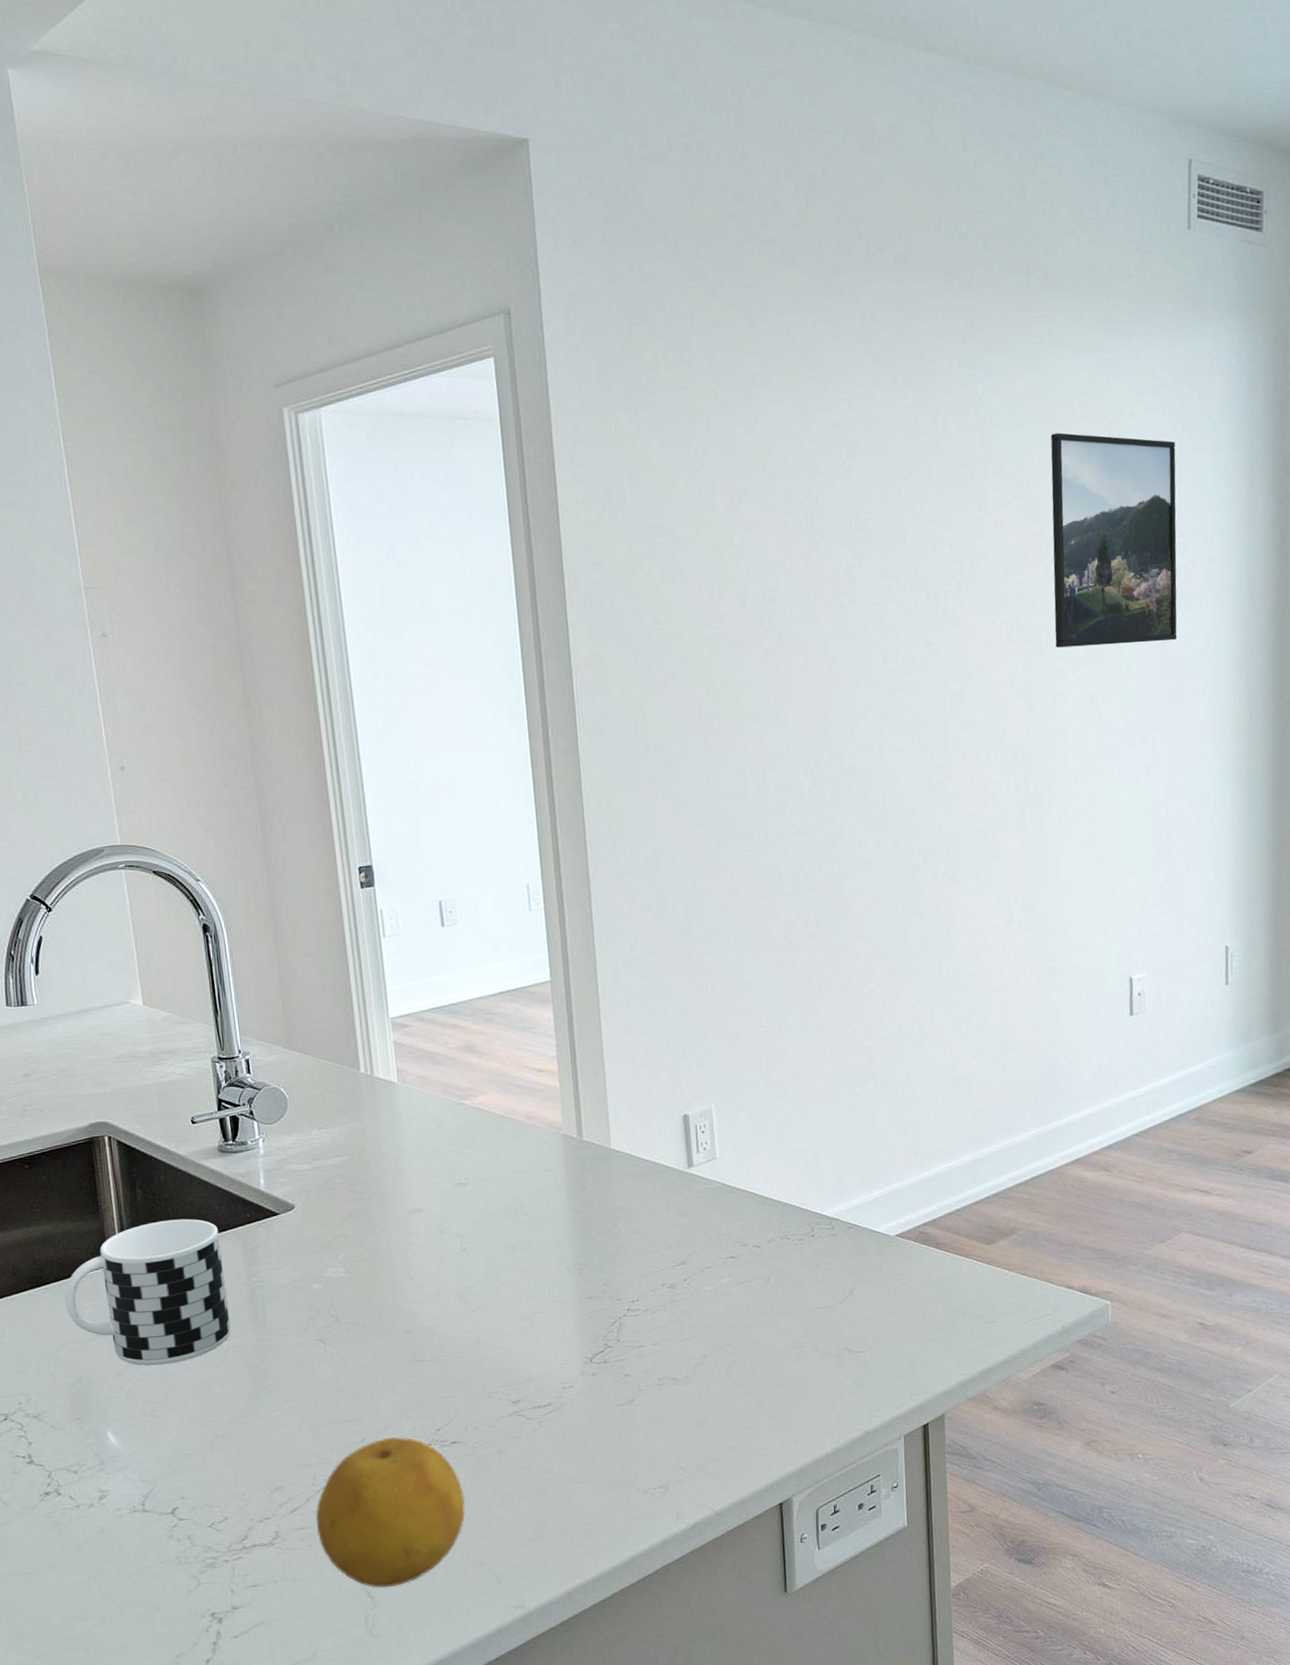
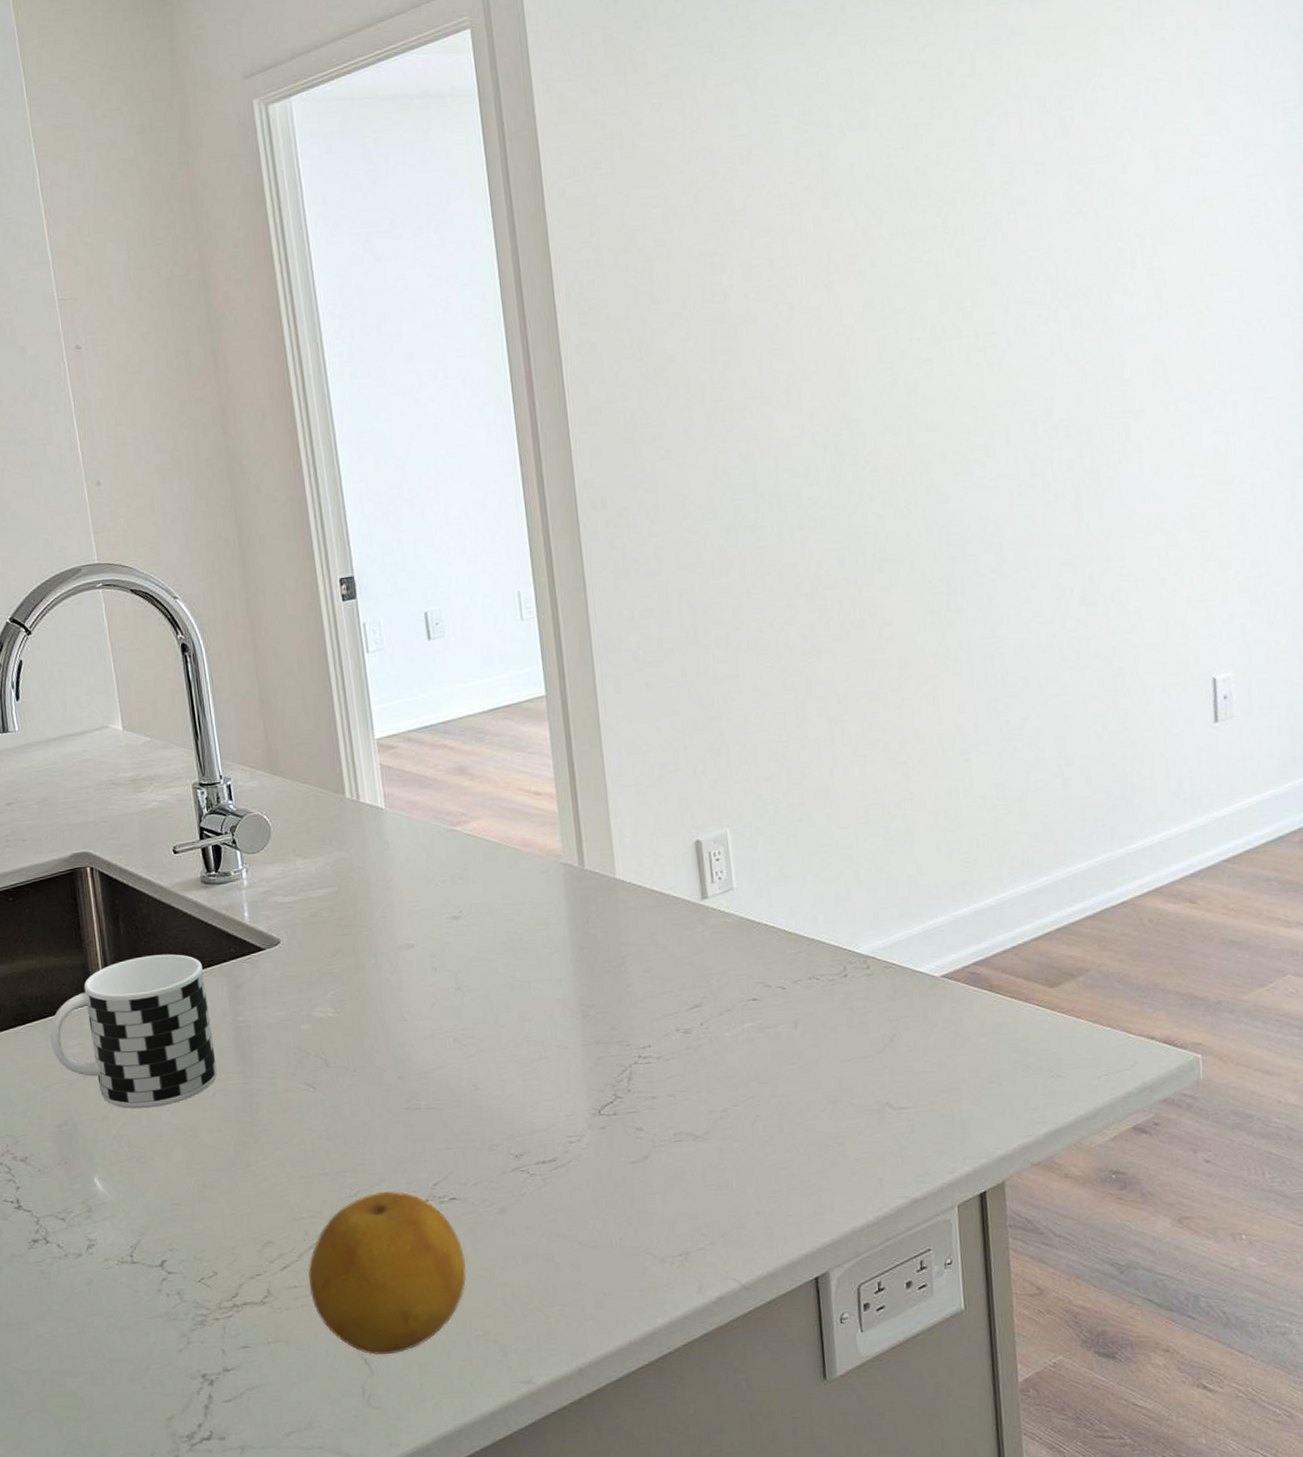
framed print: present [1050,432,1177,648] -> none [1098,59,1259,304]

